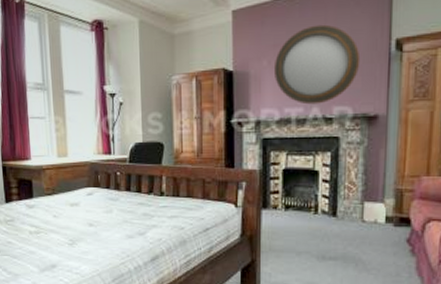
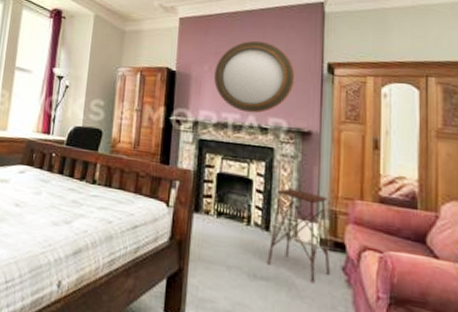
side table: none [335,174,396,257] -> present [267,188,331,284]

